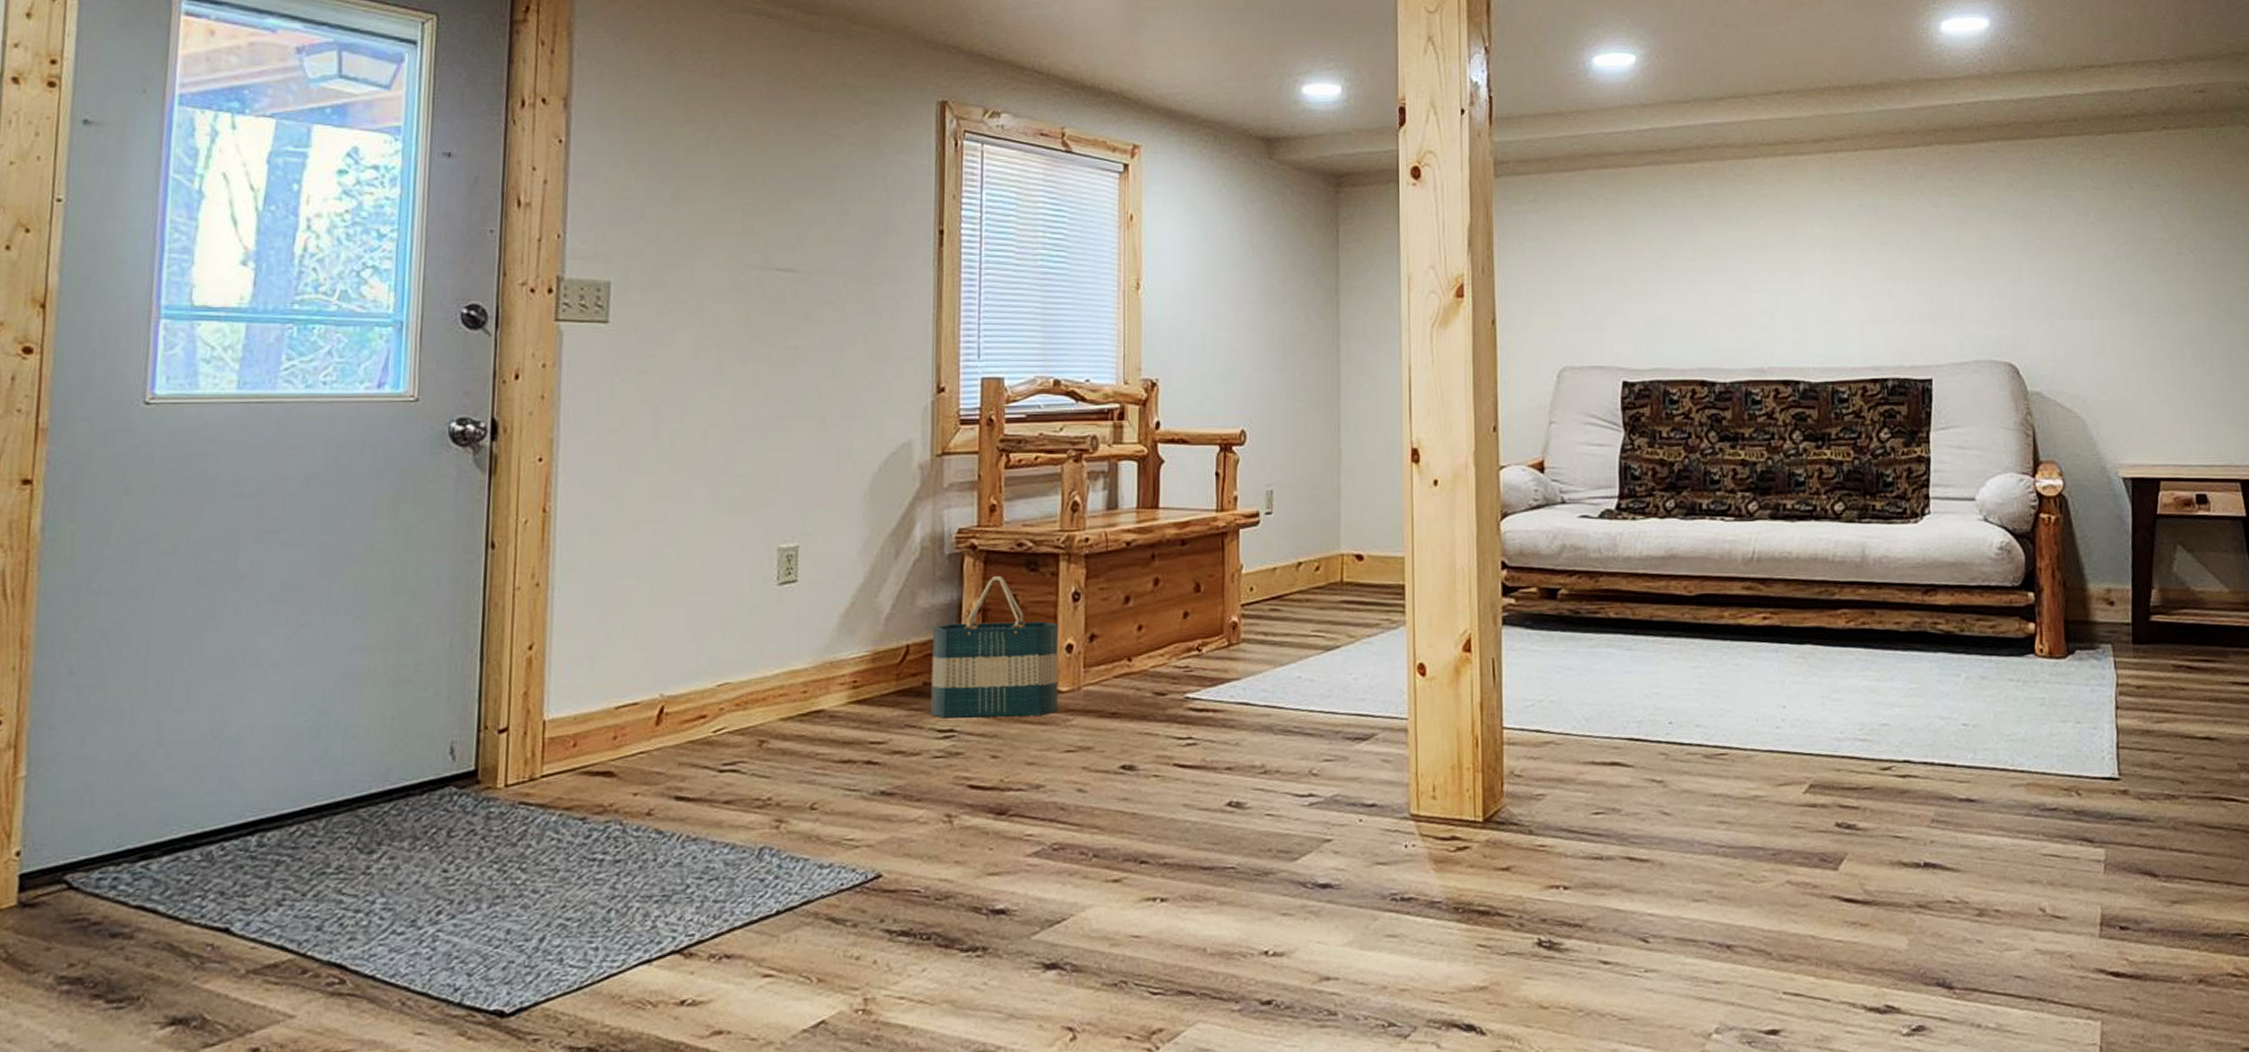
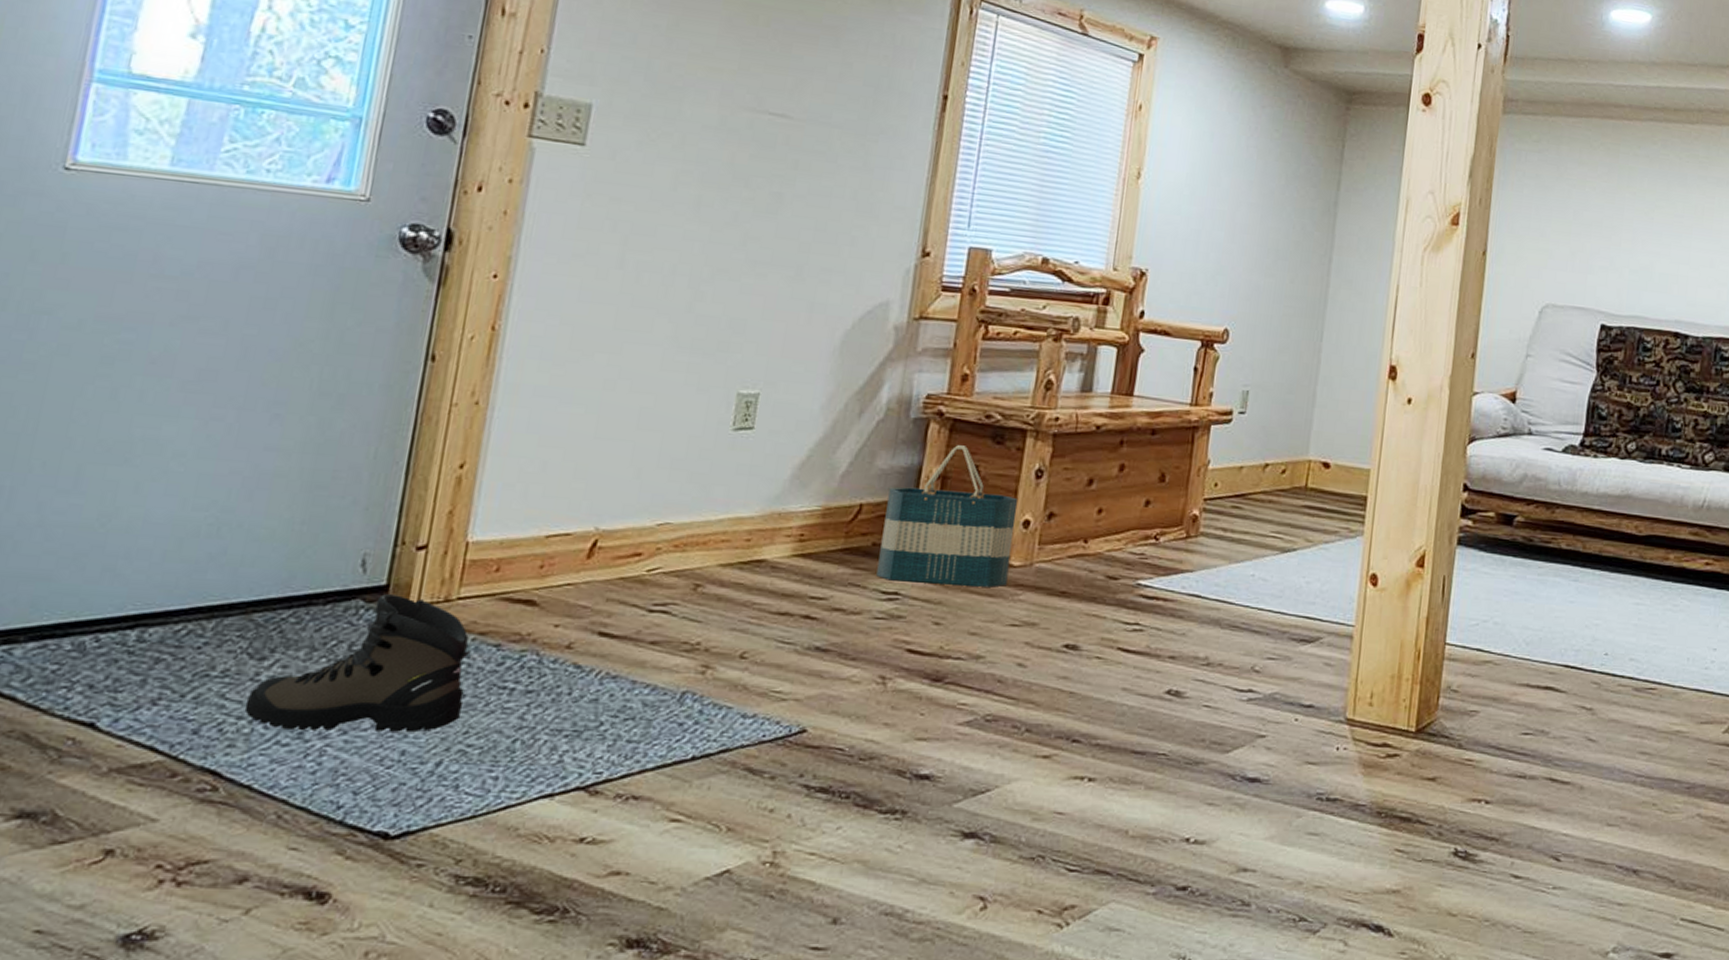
hiking boot: none [360,778,560,918] -> present [244,594,472,733]

